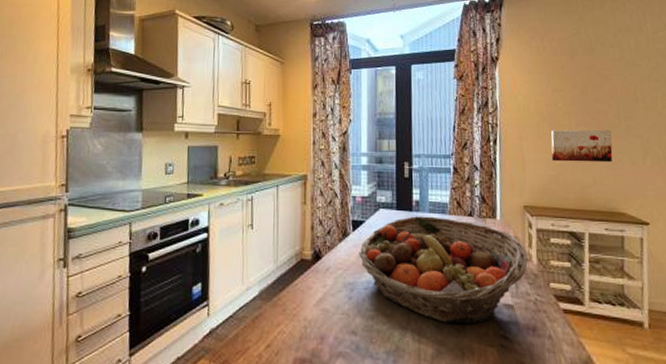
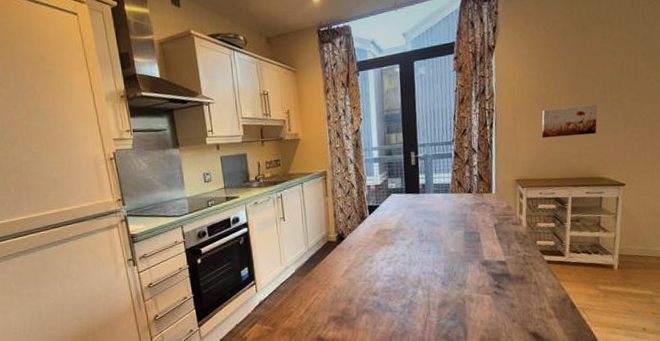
fruit basket: present [359,216,528,324] -> none [375,196,518,280]

